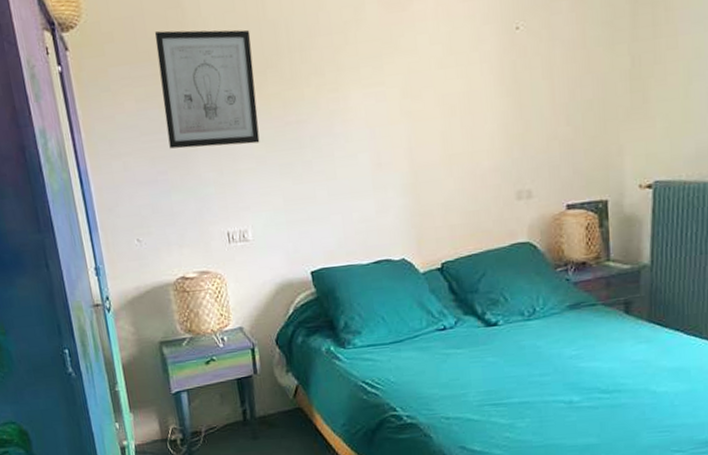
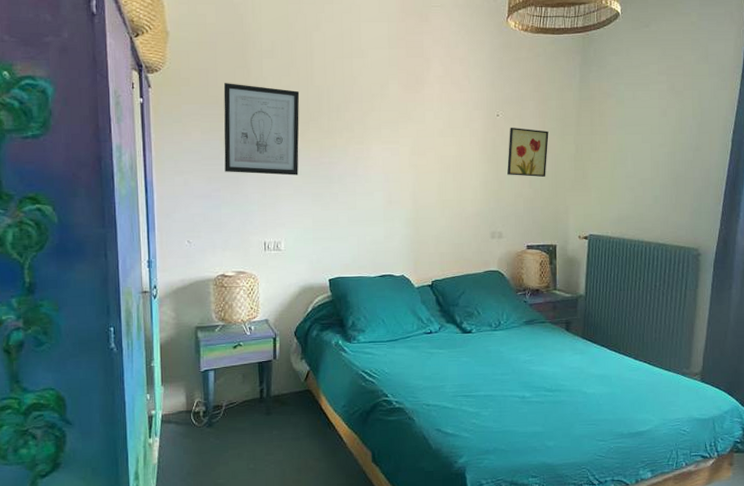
wall art: none [534,41,592,111] -> present [507,128,549,177]

